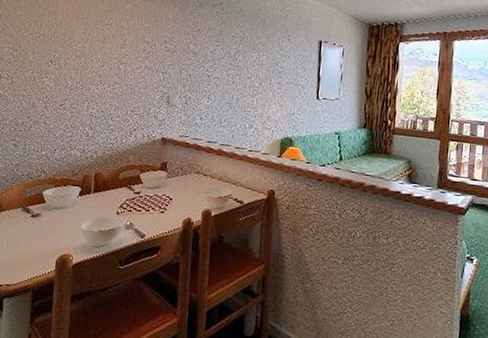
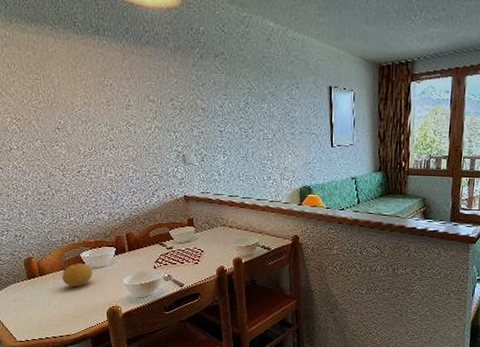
fruit: none [17,201,51,229] -> present [61,263,92,287]

